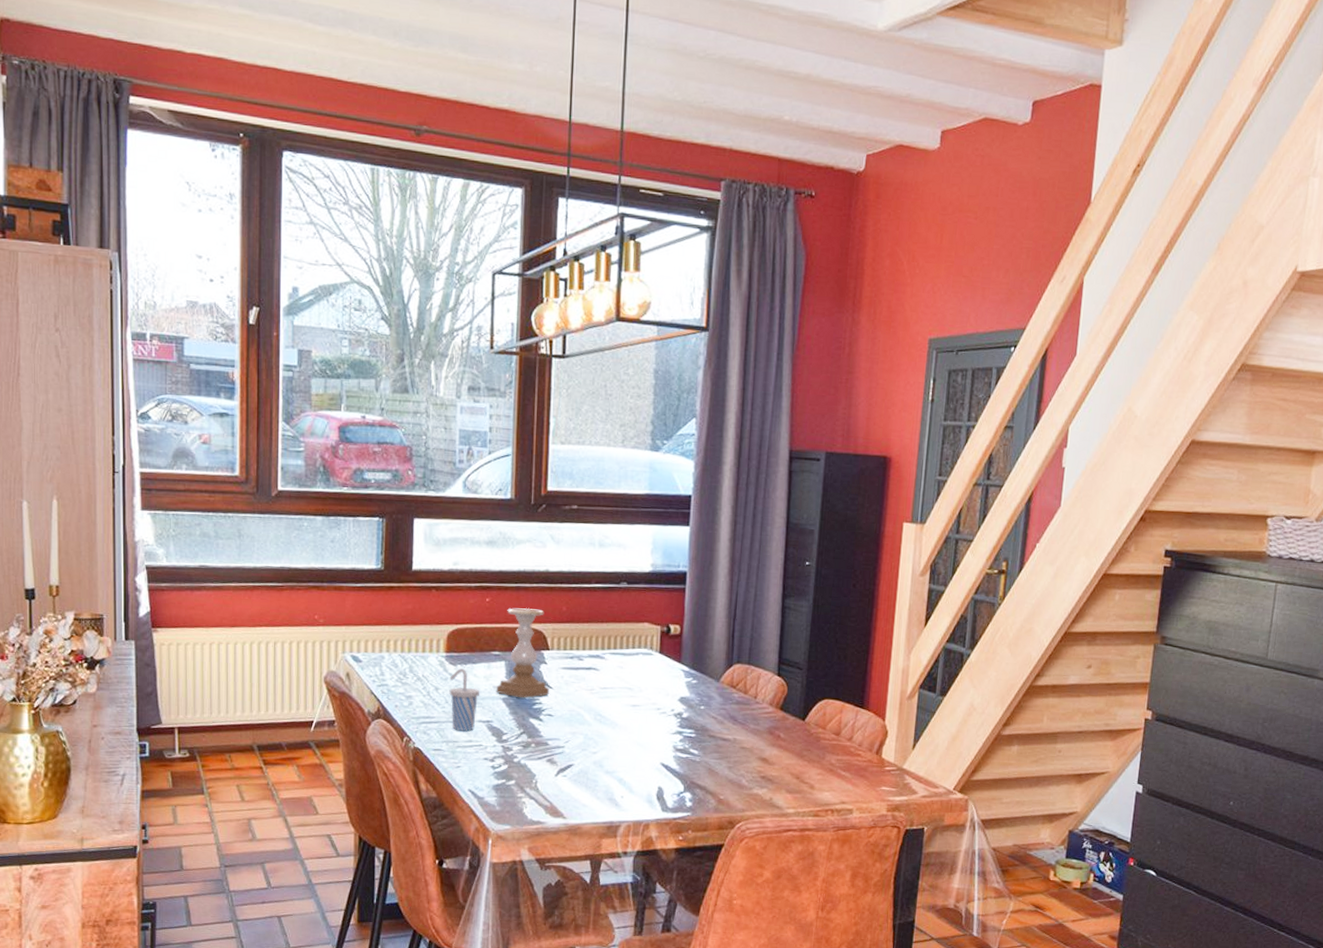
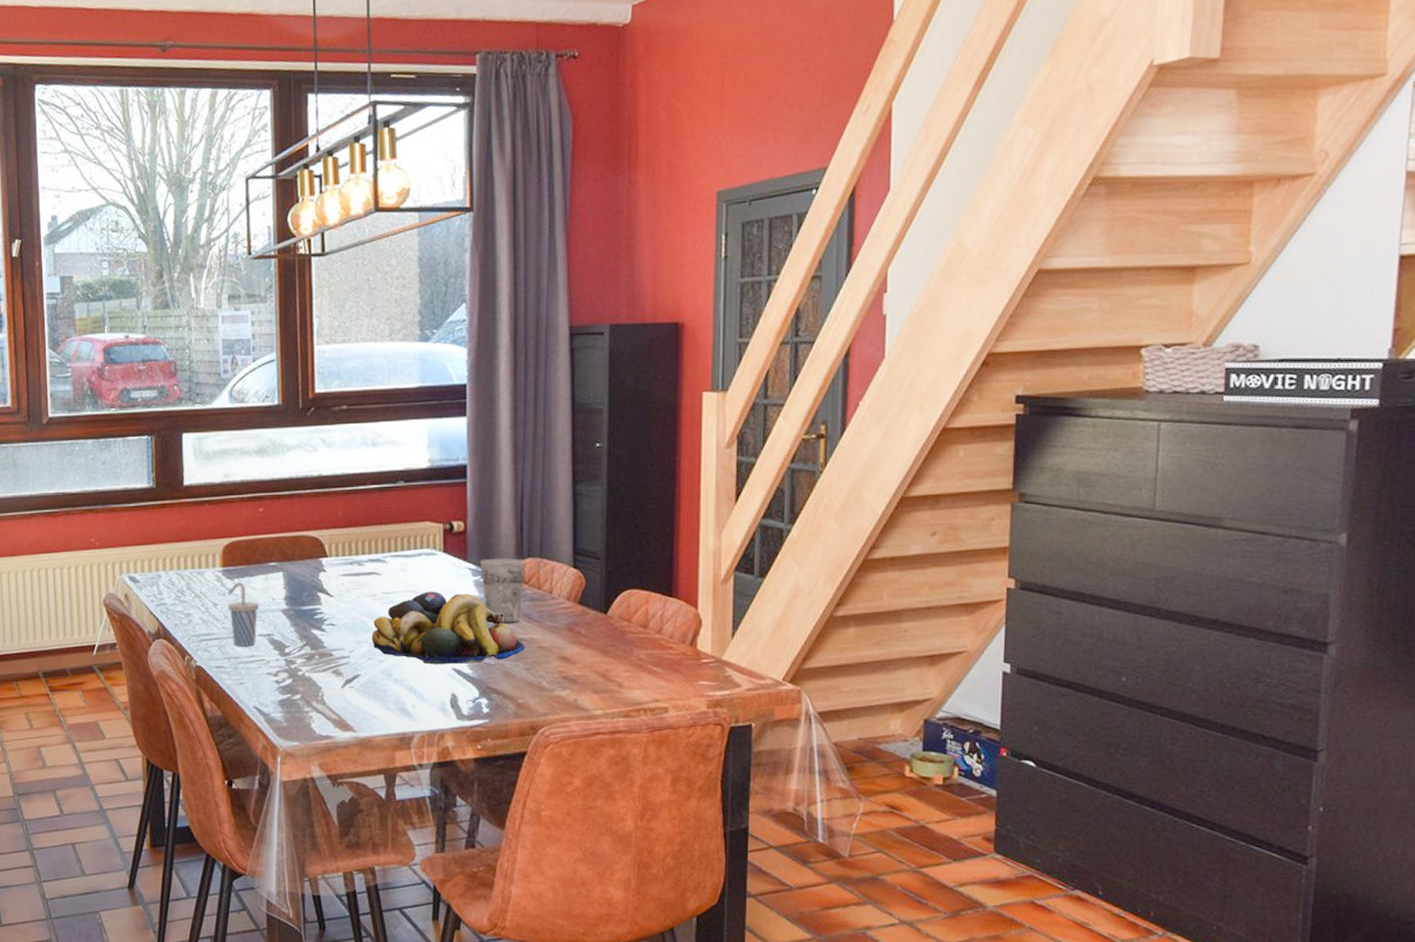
candle holder: present [496,607,550,698] -> none [275,515,331,608]
fruit bowl: none [586,689,729,760] -> present [371,591,525,665]
cup: none [692,662,734,724] -> present [480,558,525,623]

